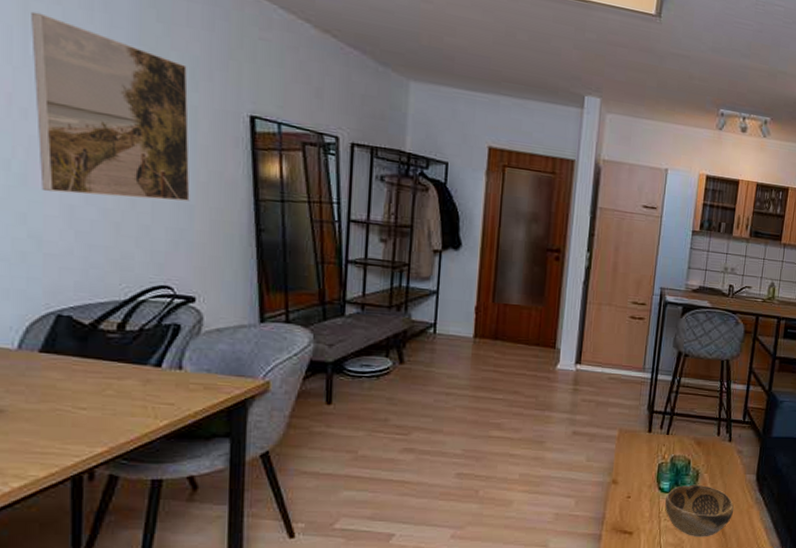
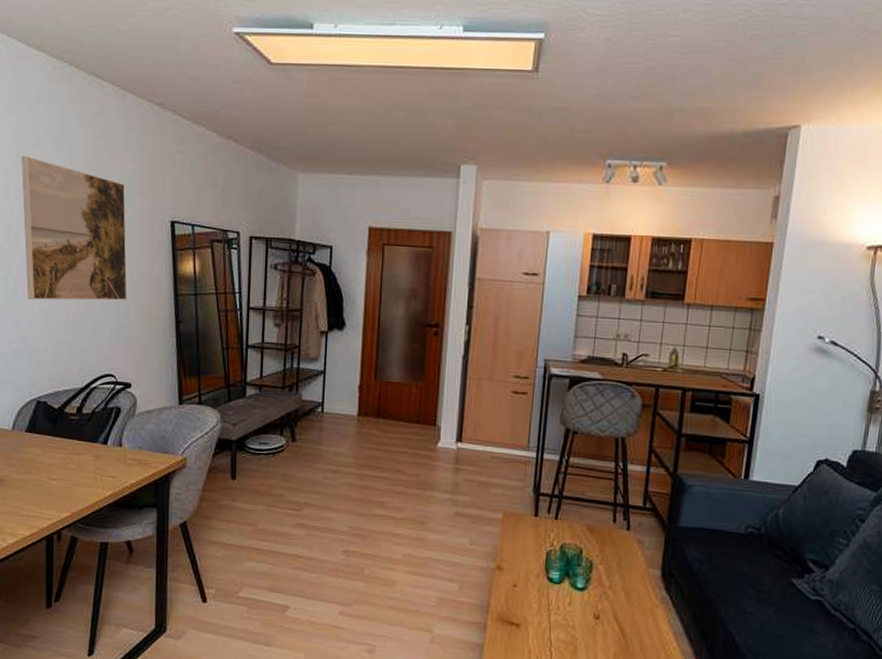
decorative bowl: present [665,484,734,537] -> none [555,576,635,637]

